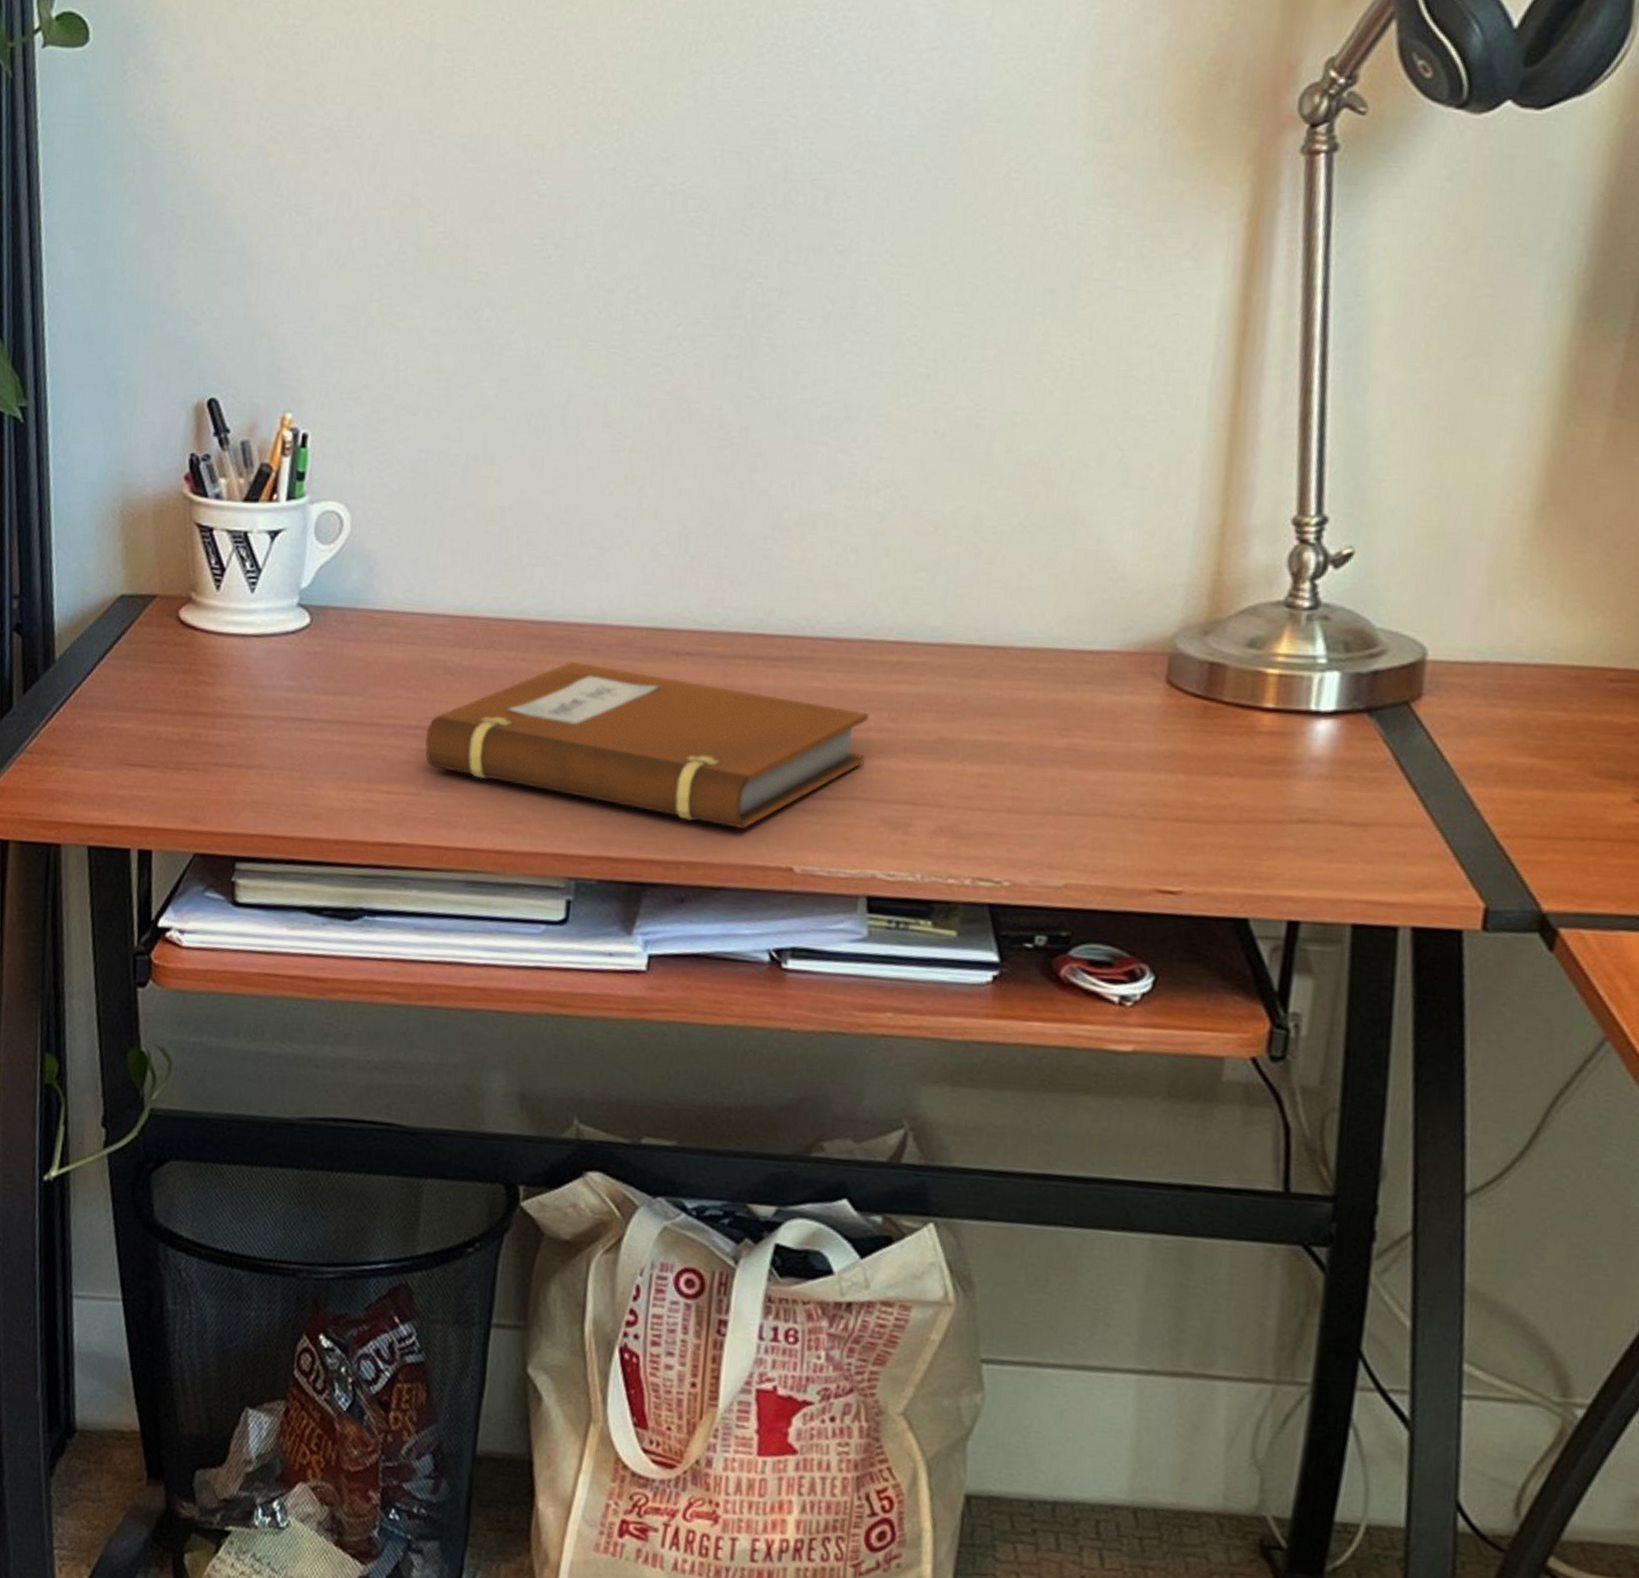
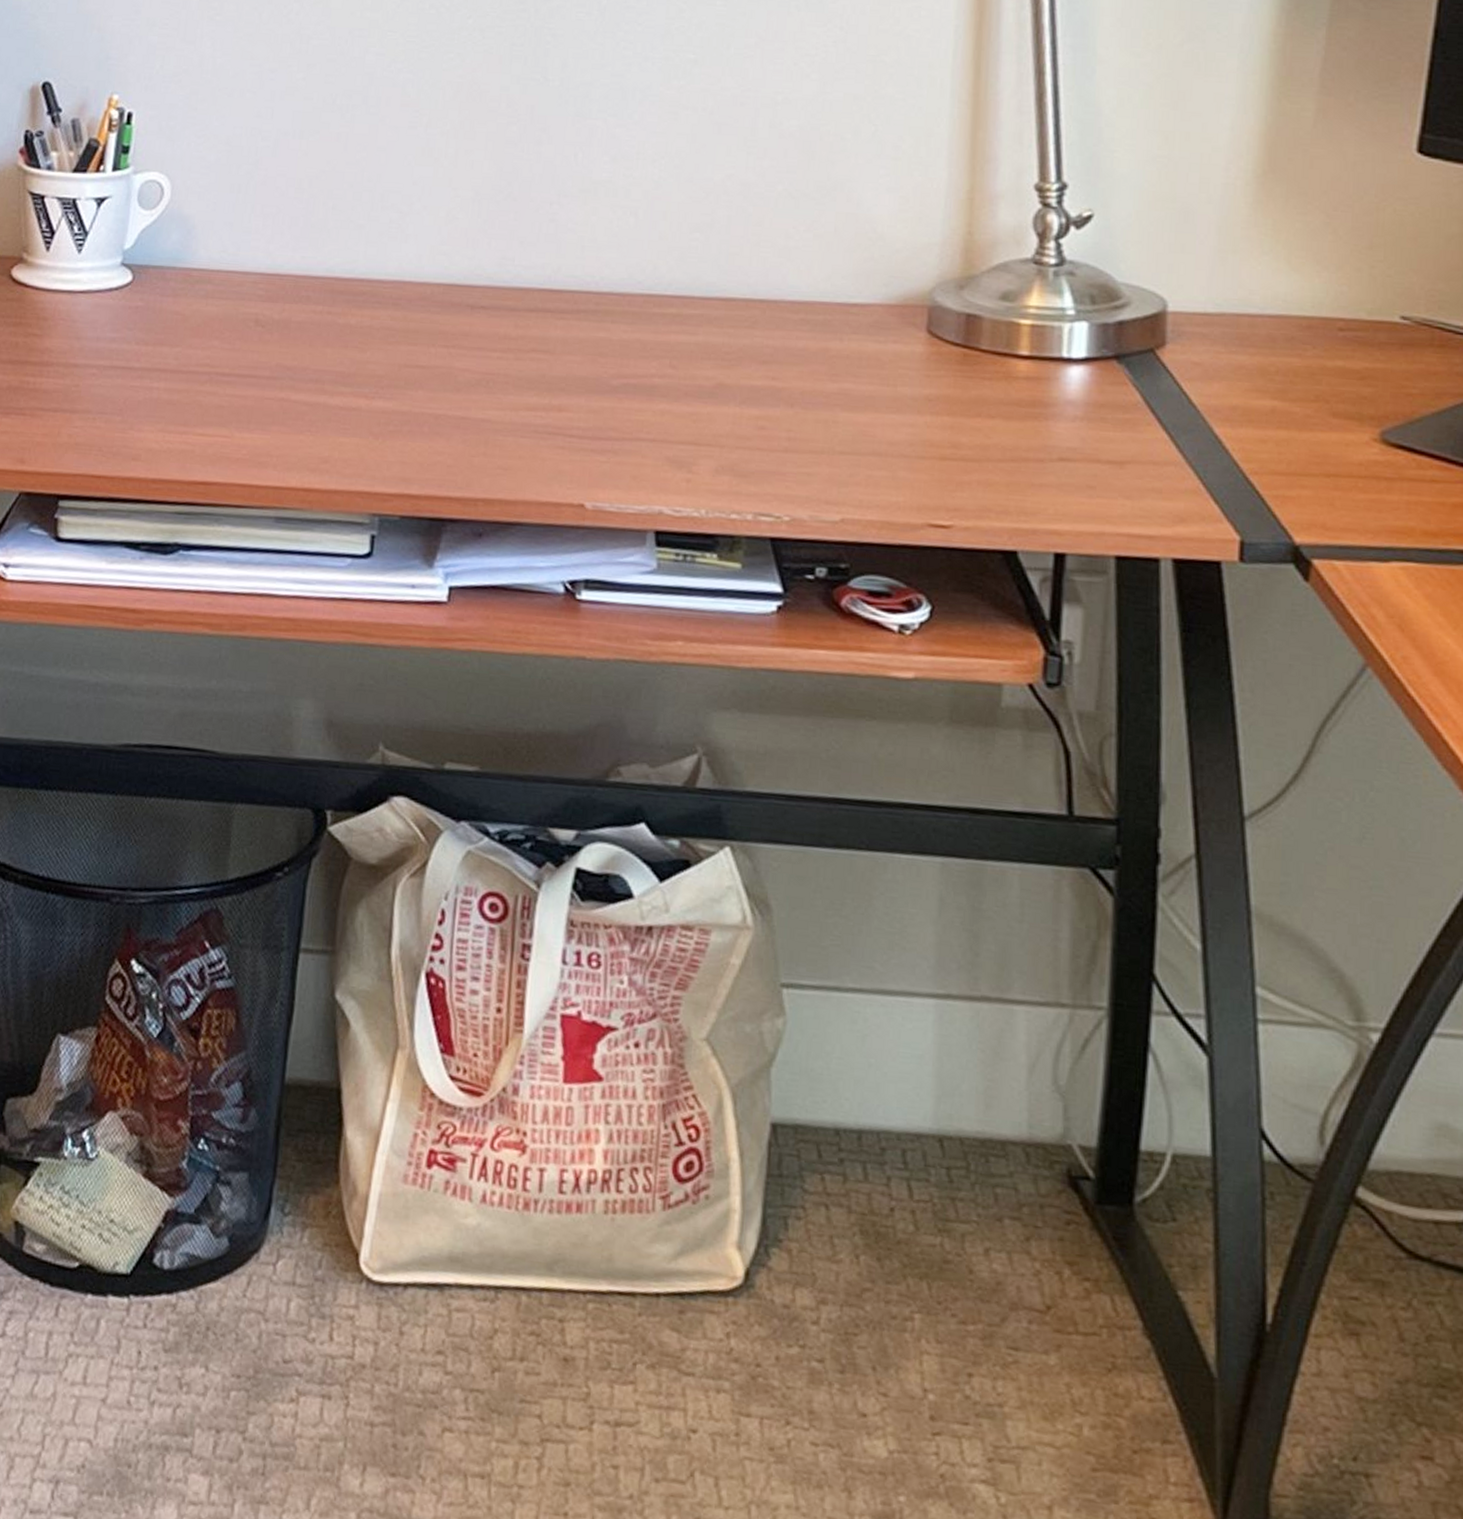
notebook: present [424,661,869,830] -> none [237,314,651,469]

